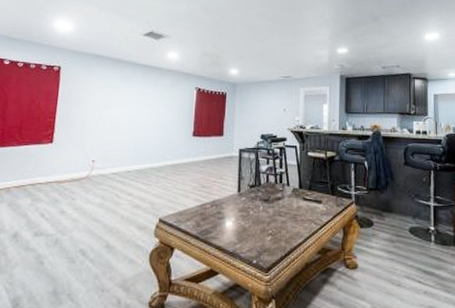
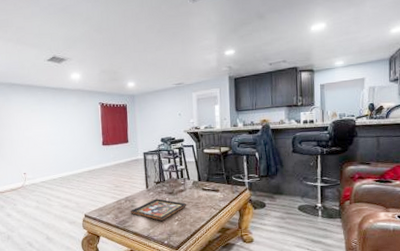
decorative tray: none [215,206,284,234] -> present [130,198,187,221]

